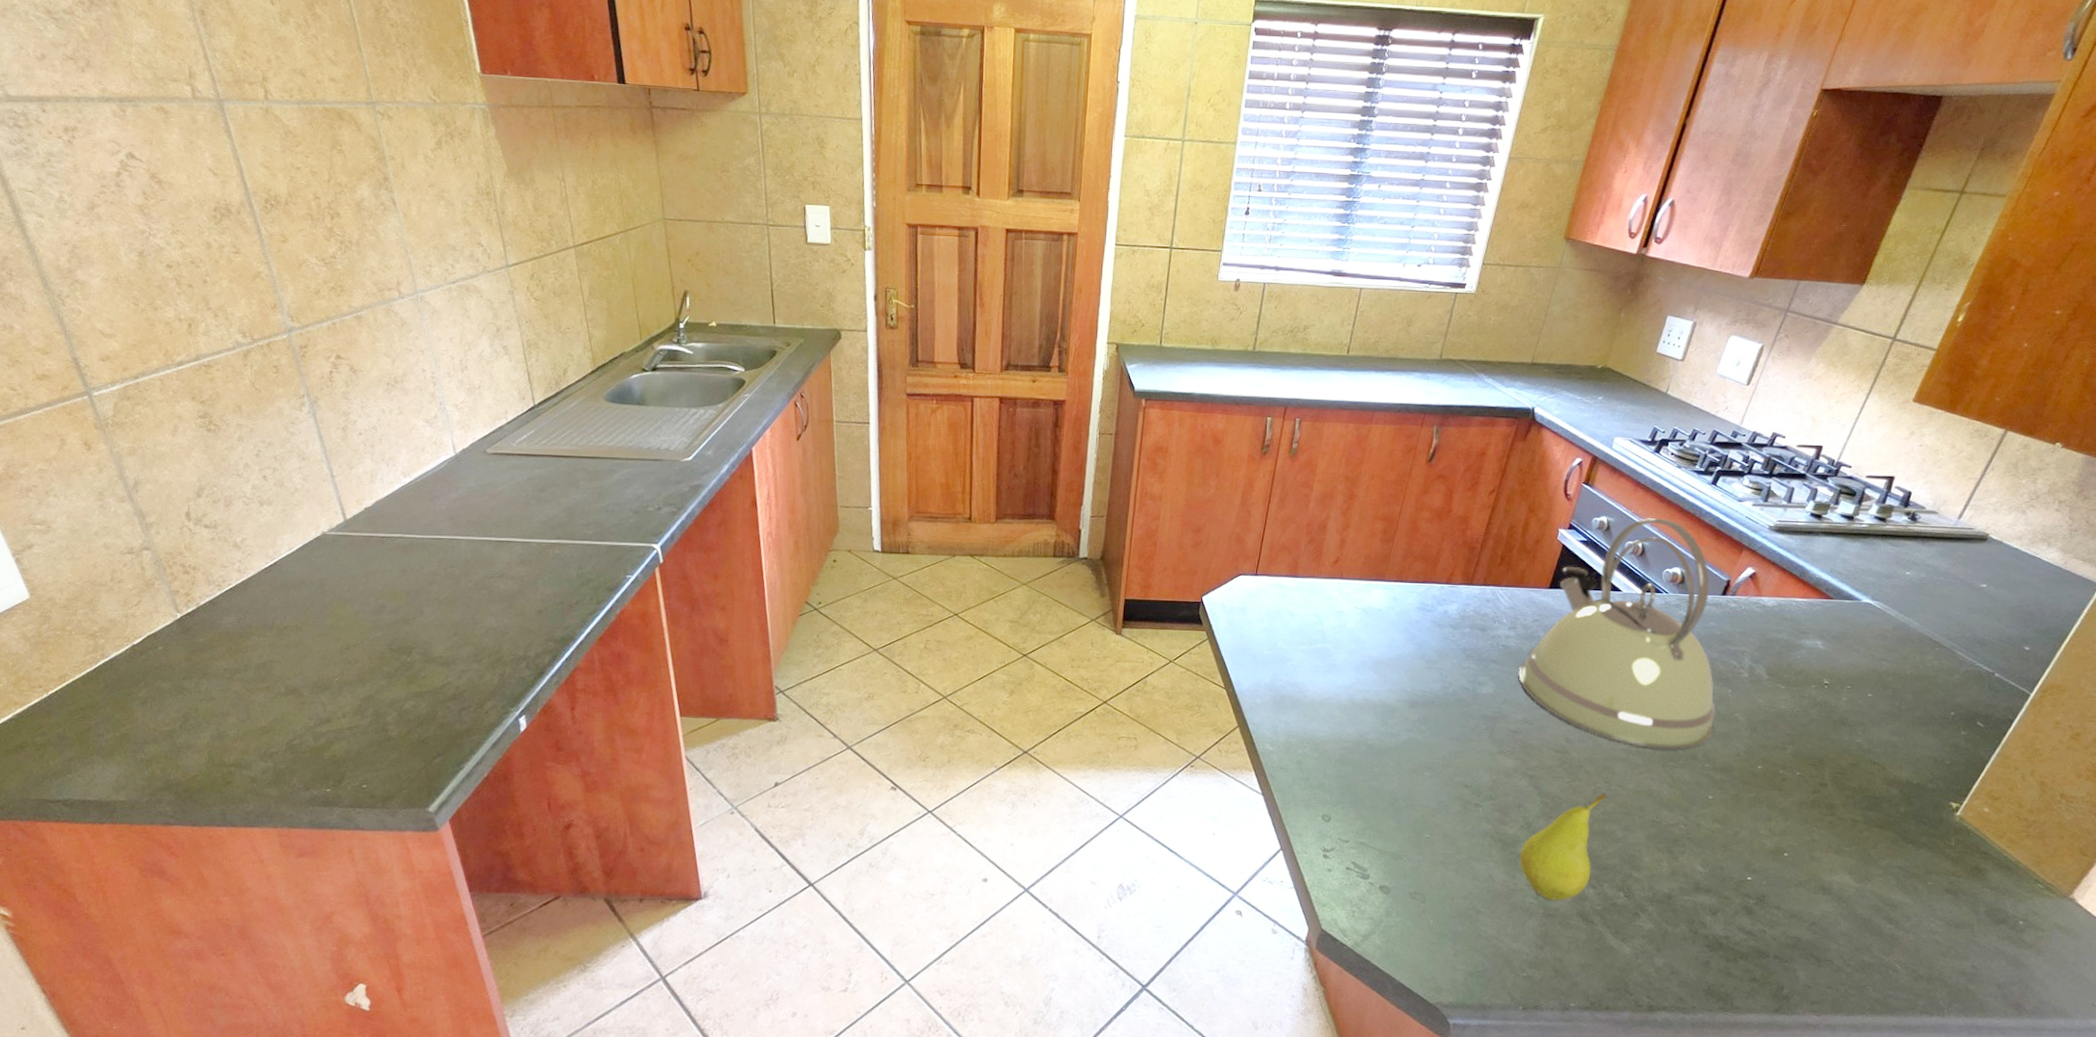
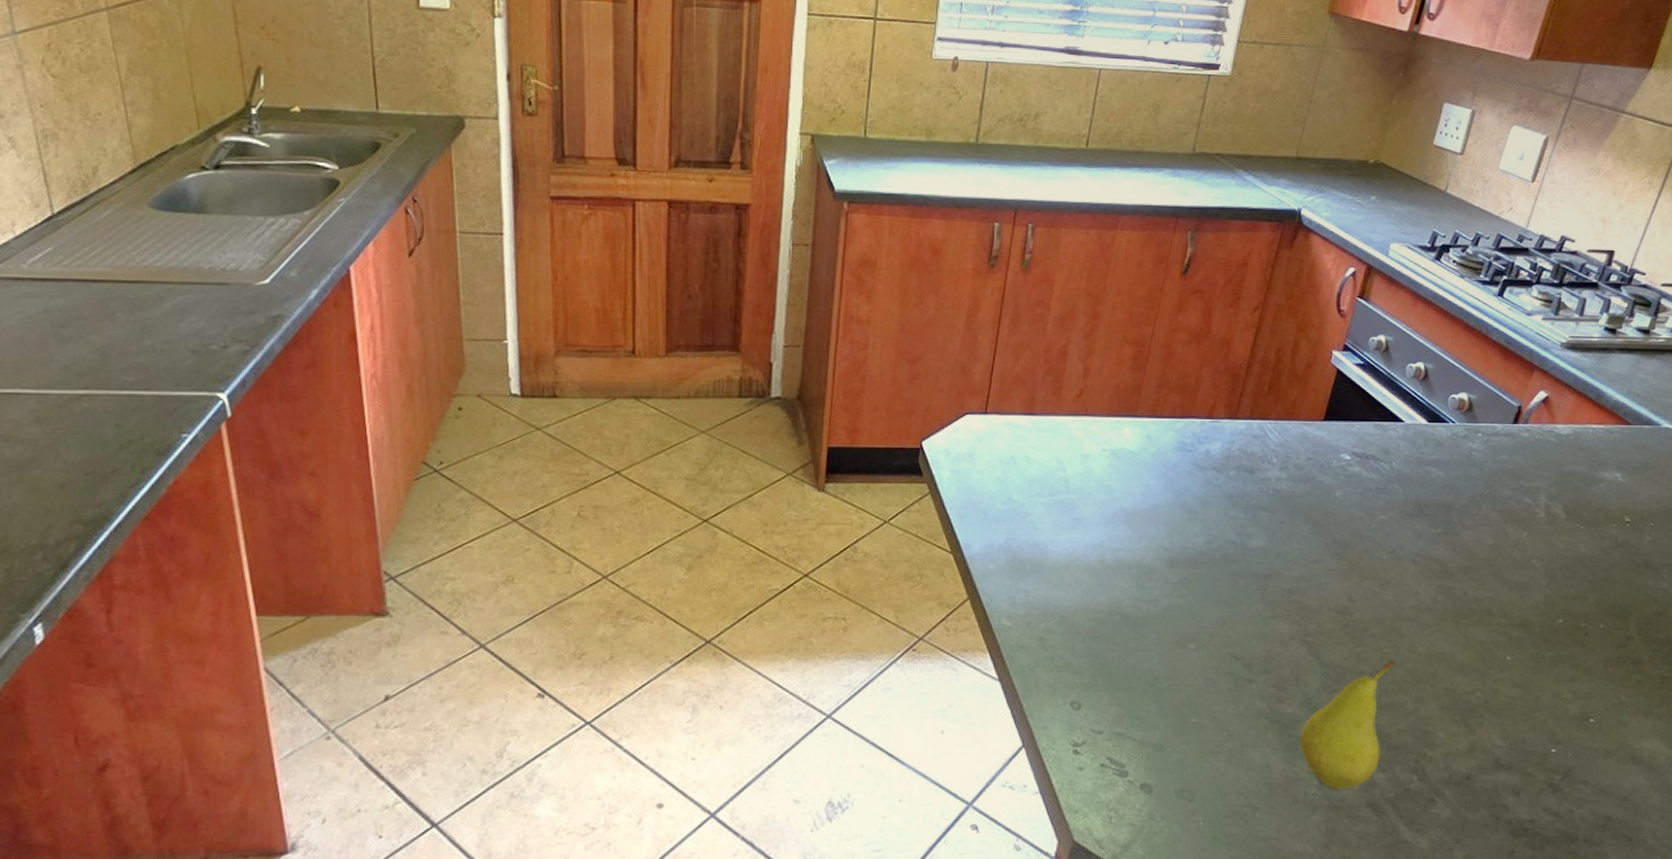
kettle: present [1518,517,1716,750] -> none [1292,335,1511,605]

